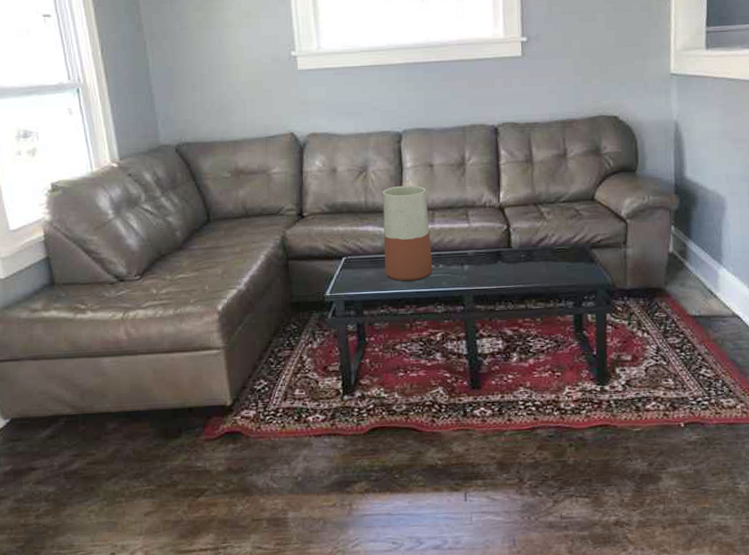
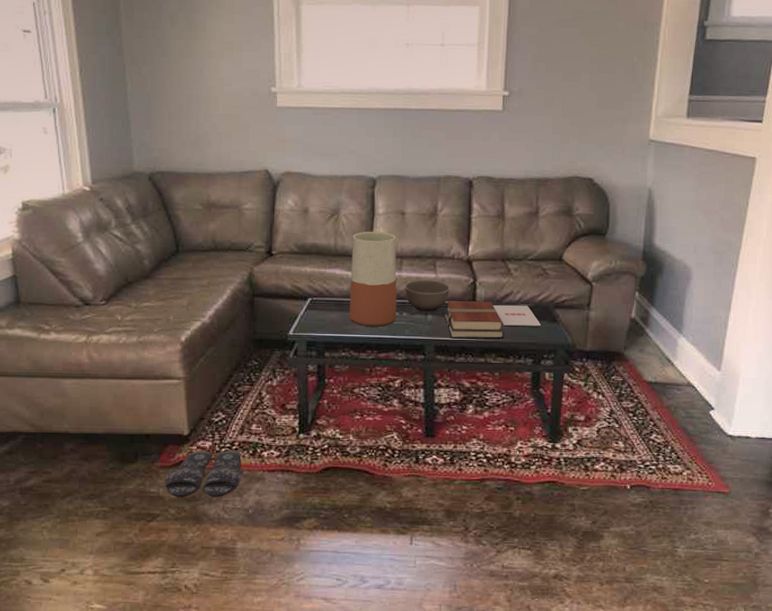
slippers: none [210,418,291,469] -> present [164,450,245,497]
bowl: none [438,230,484,263] -> present [404,280,449,312]
books: none [480,246,543,287] -> present [444,300,504,339]
magazine: none [529,248,580,271] -> present [493,304,542,327]

